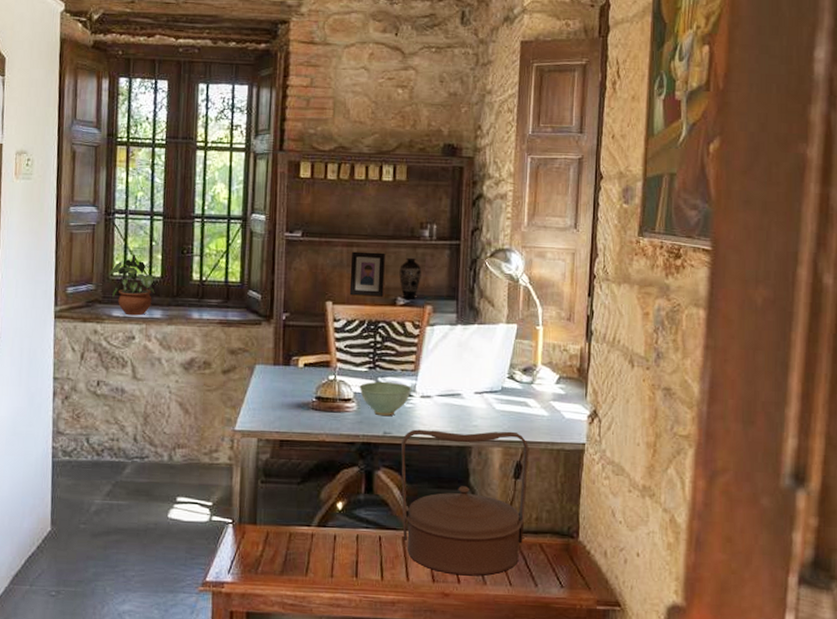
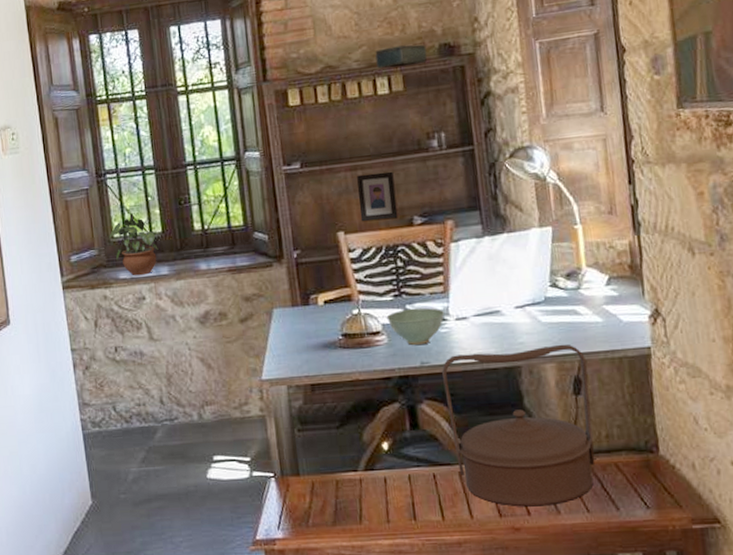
decorative box: none [385,139,432,159] -> present [375,44,428,69]
decorative vase: present [399,258,422,299] -> none [411,172,437,217]

